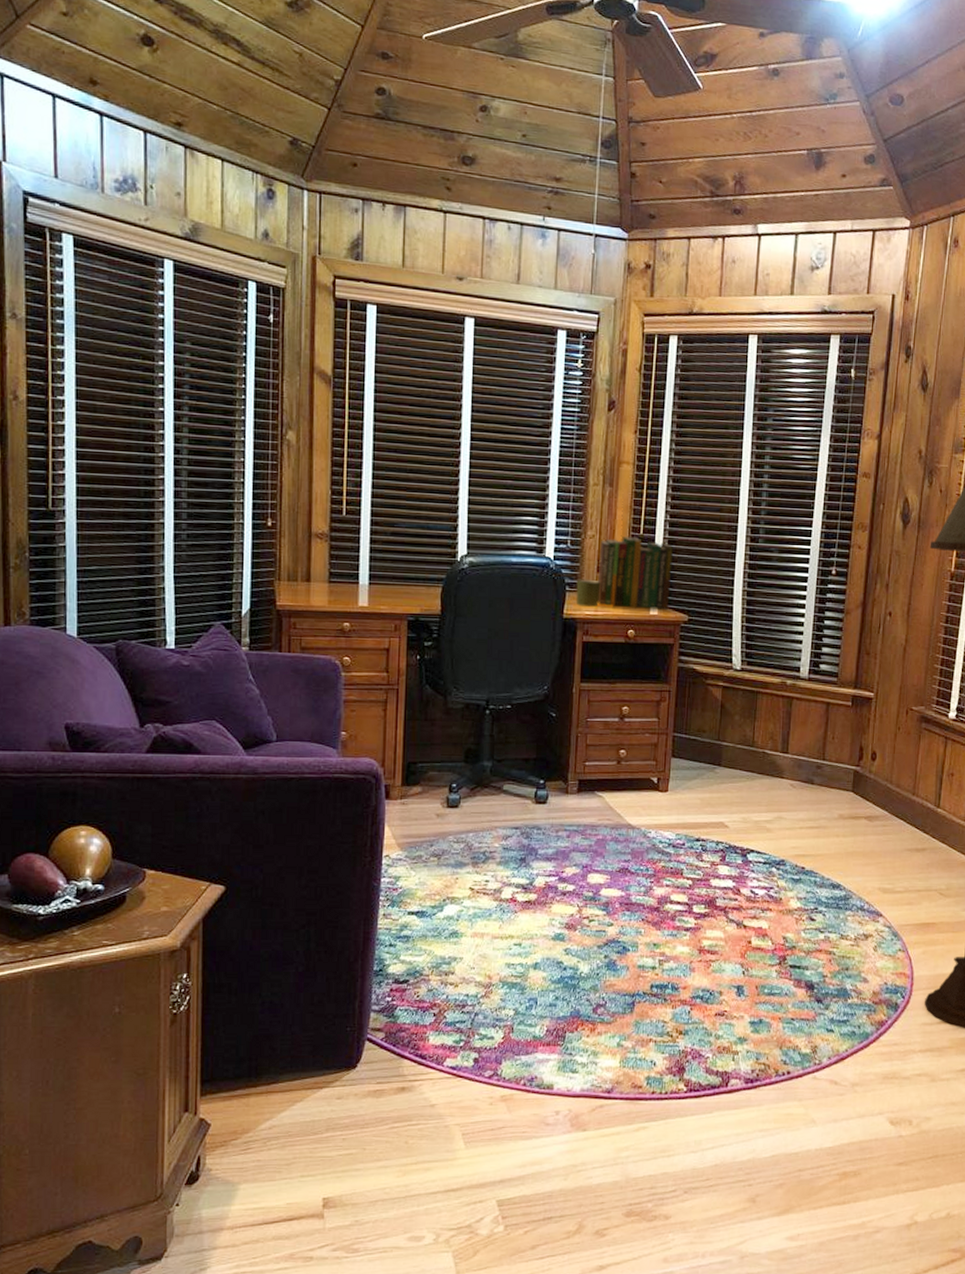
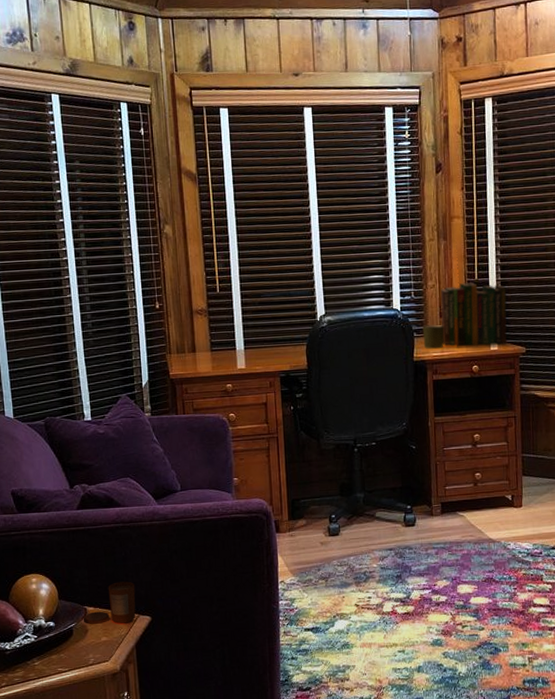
candle: none [140,842,209,892] -> present [83,581,136,625]

